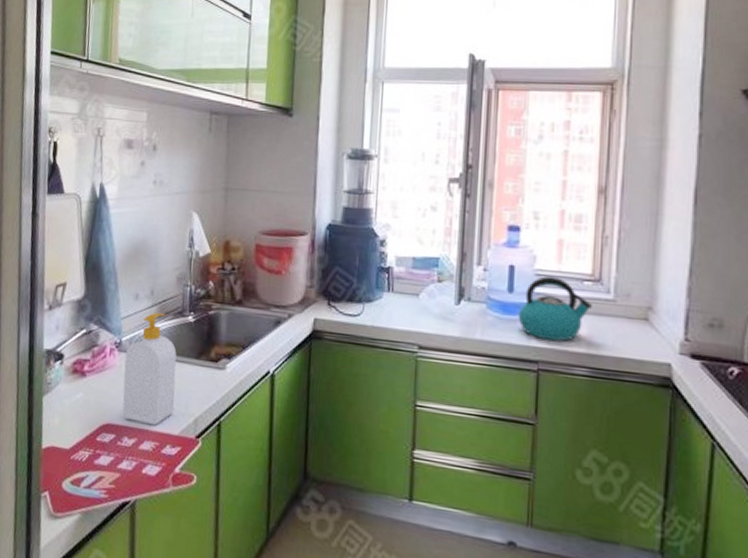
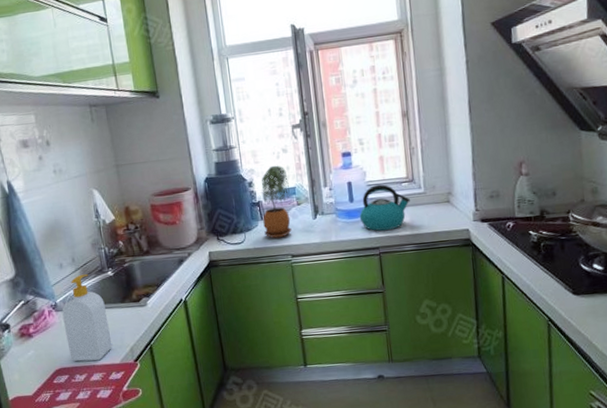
potted plant: none [389,224,432,320] -> present [261,165,292,239]

